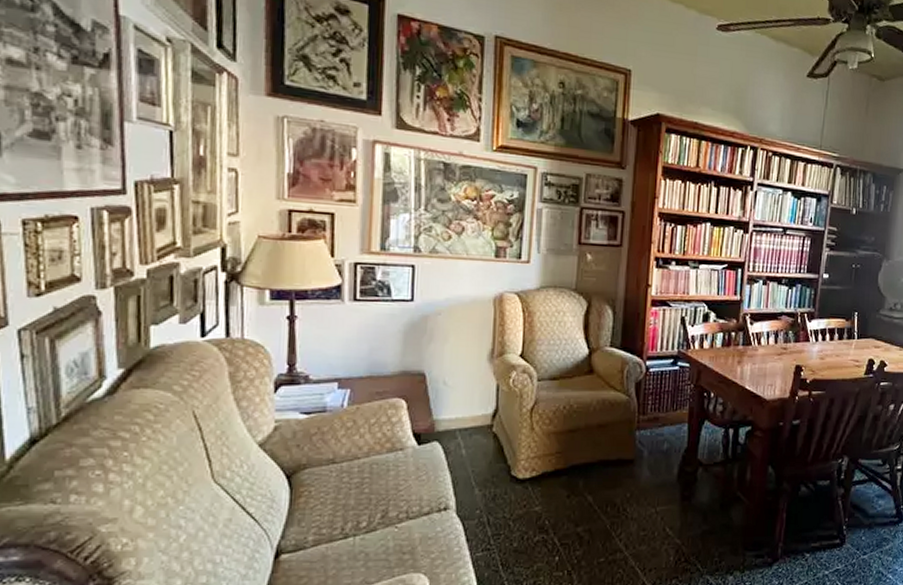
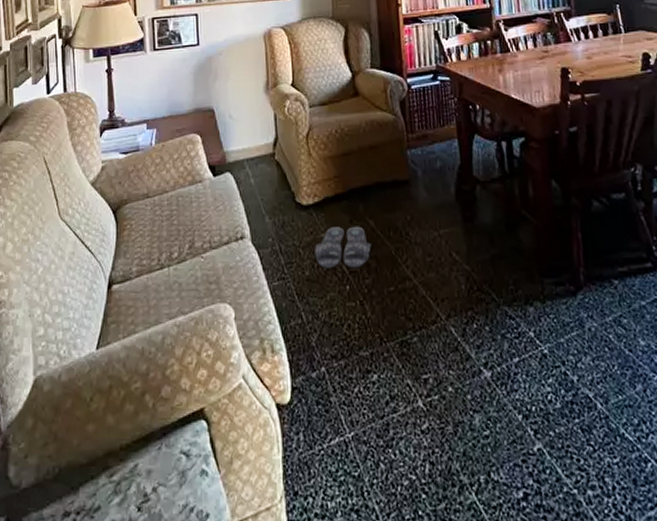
slippers: none [526,501,587,541] -> present [315,226,371,269]

